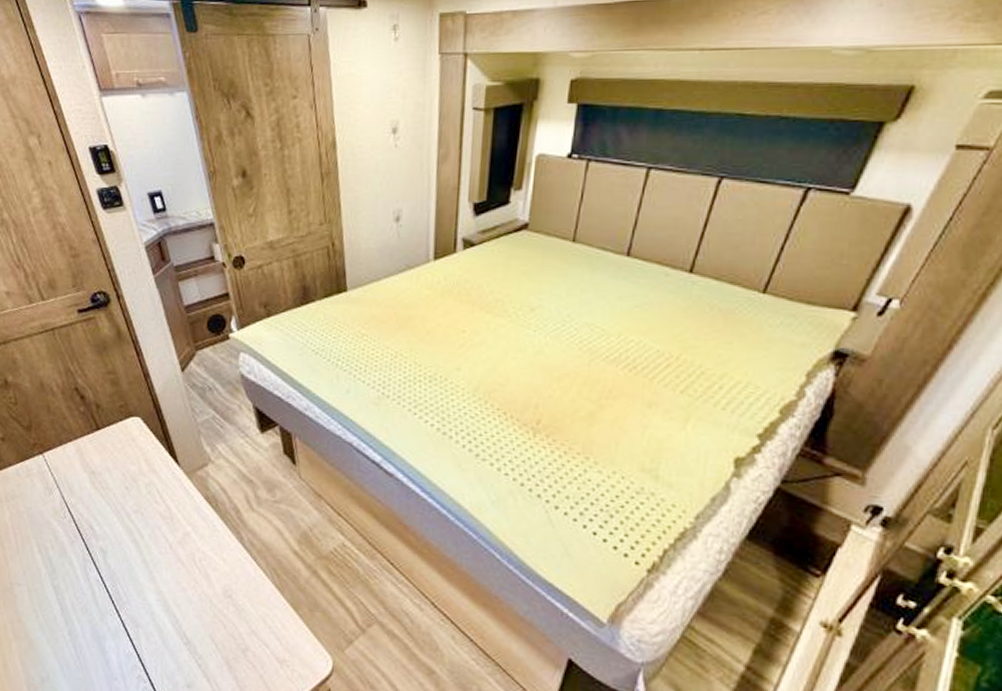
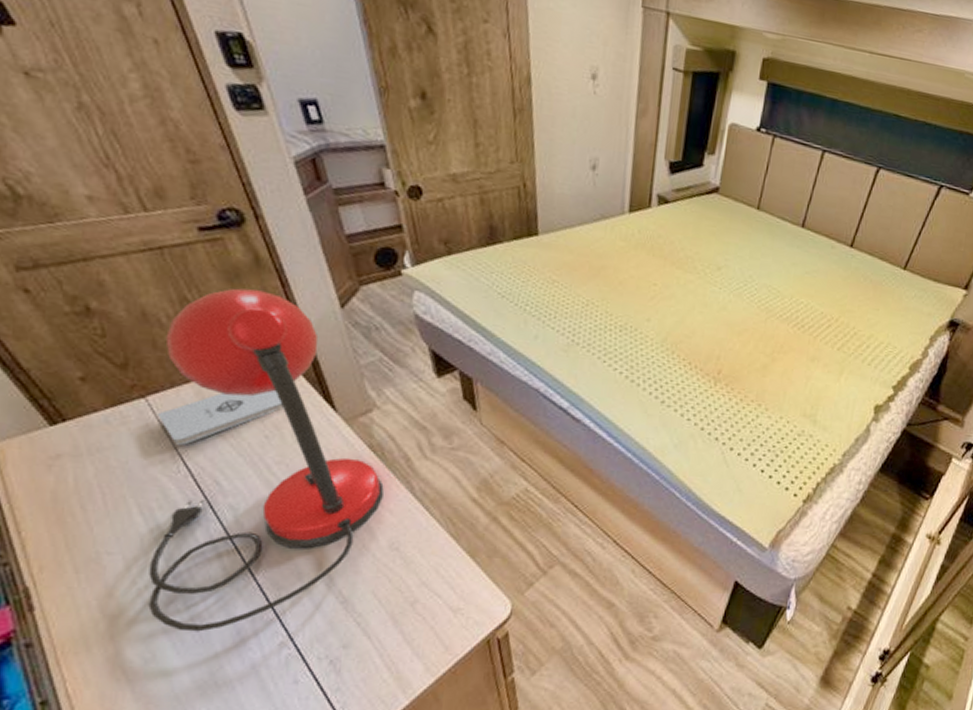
desk lamp: none [44,359,218,659] -> present [148,288,384,632]
notepad: none [50,447,139,494] -> present [156,390,283,445]

